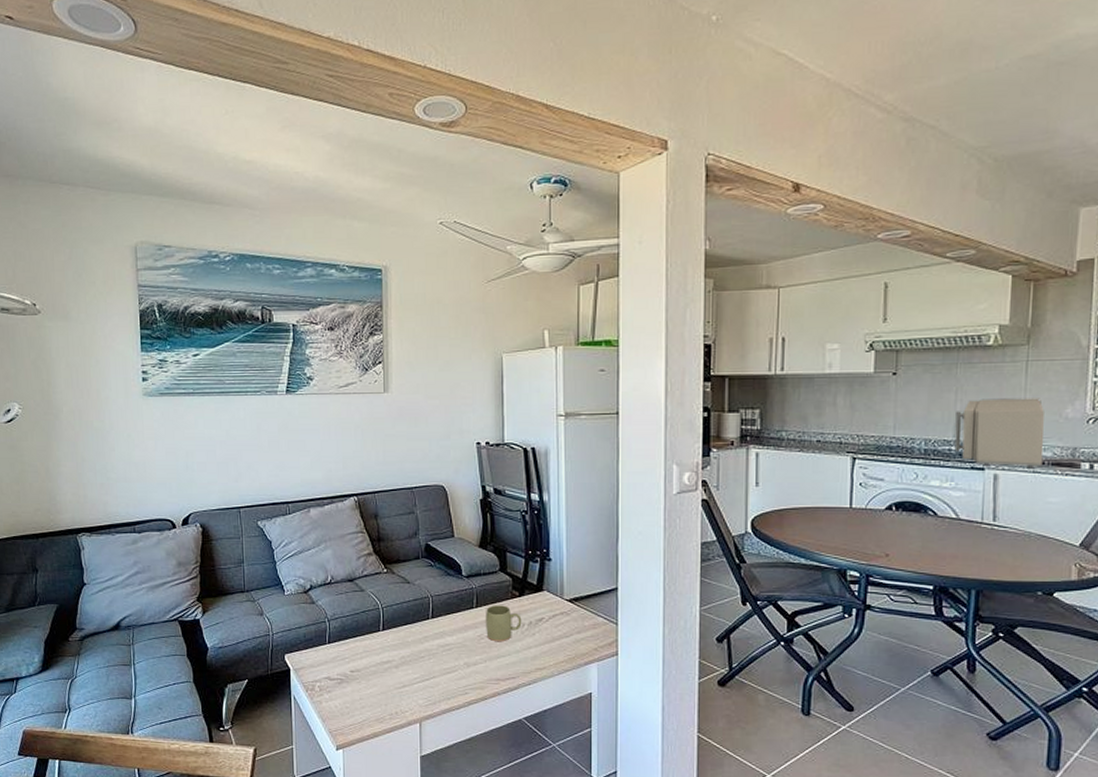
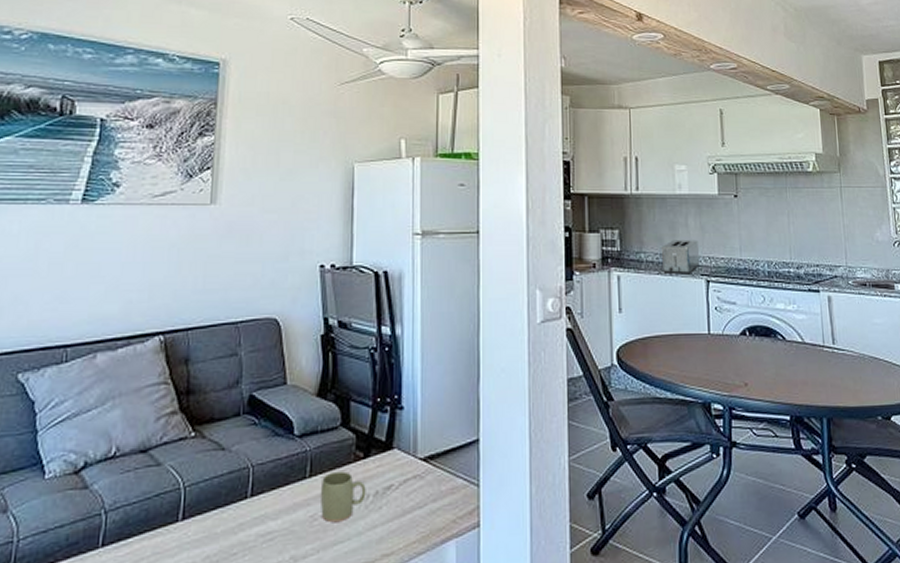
toaster: none [804,418,848,452] -> present [661,240,700,275]
microwave: present [954,398,1044,469] -> none [790,222,865,290]

